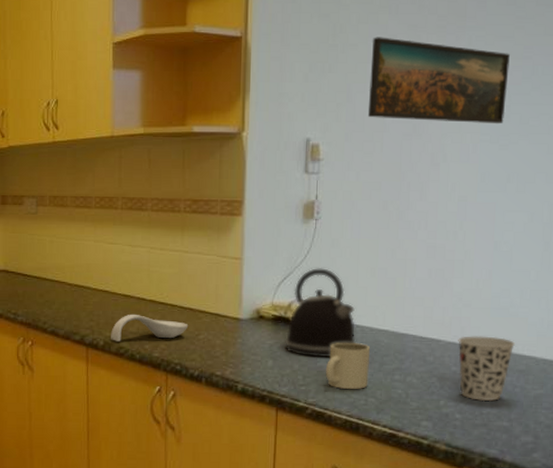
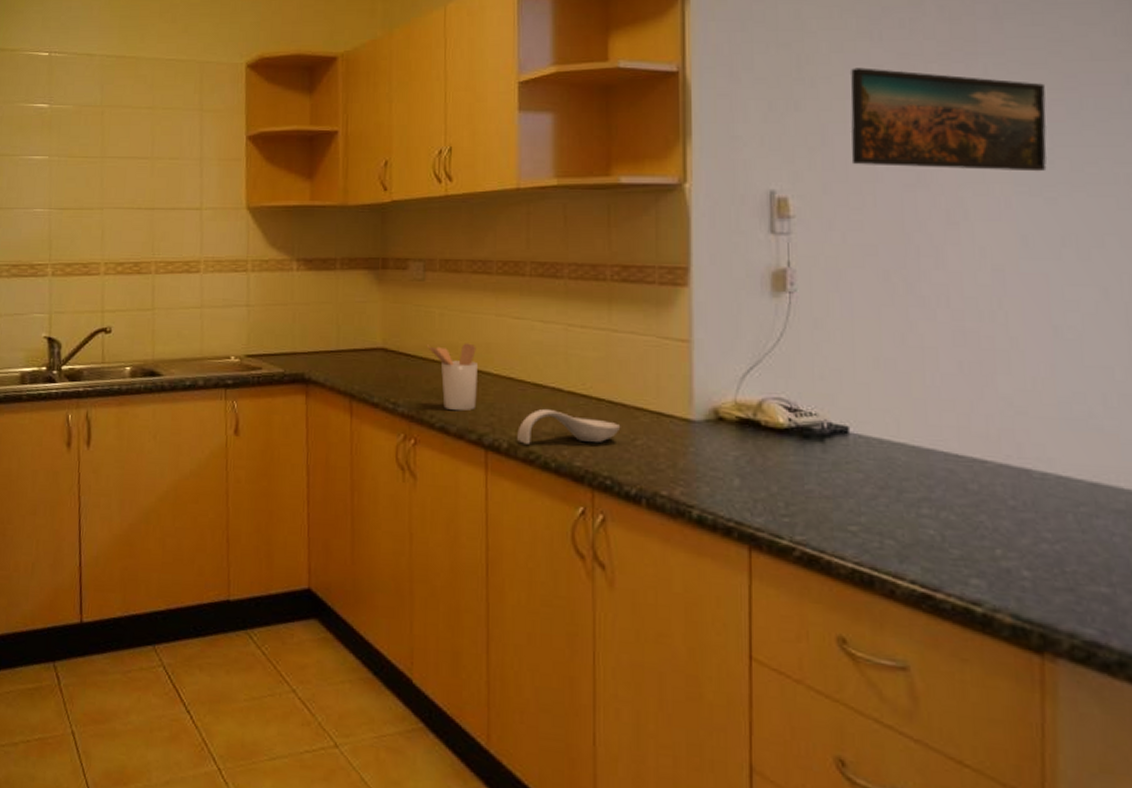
utensil holder: none [40,264,80,318] -> present [427,343,478,412]
kettle: present [285,268,356,358] -> none [756,355,859,478]
mug: present [325,342,370,389] -> none [817,457,883,526]
cup: present [458,336,515,402] -> none [1013,456,1104,555]

